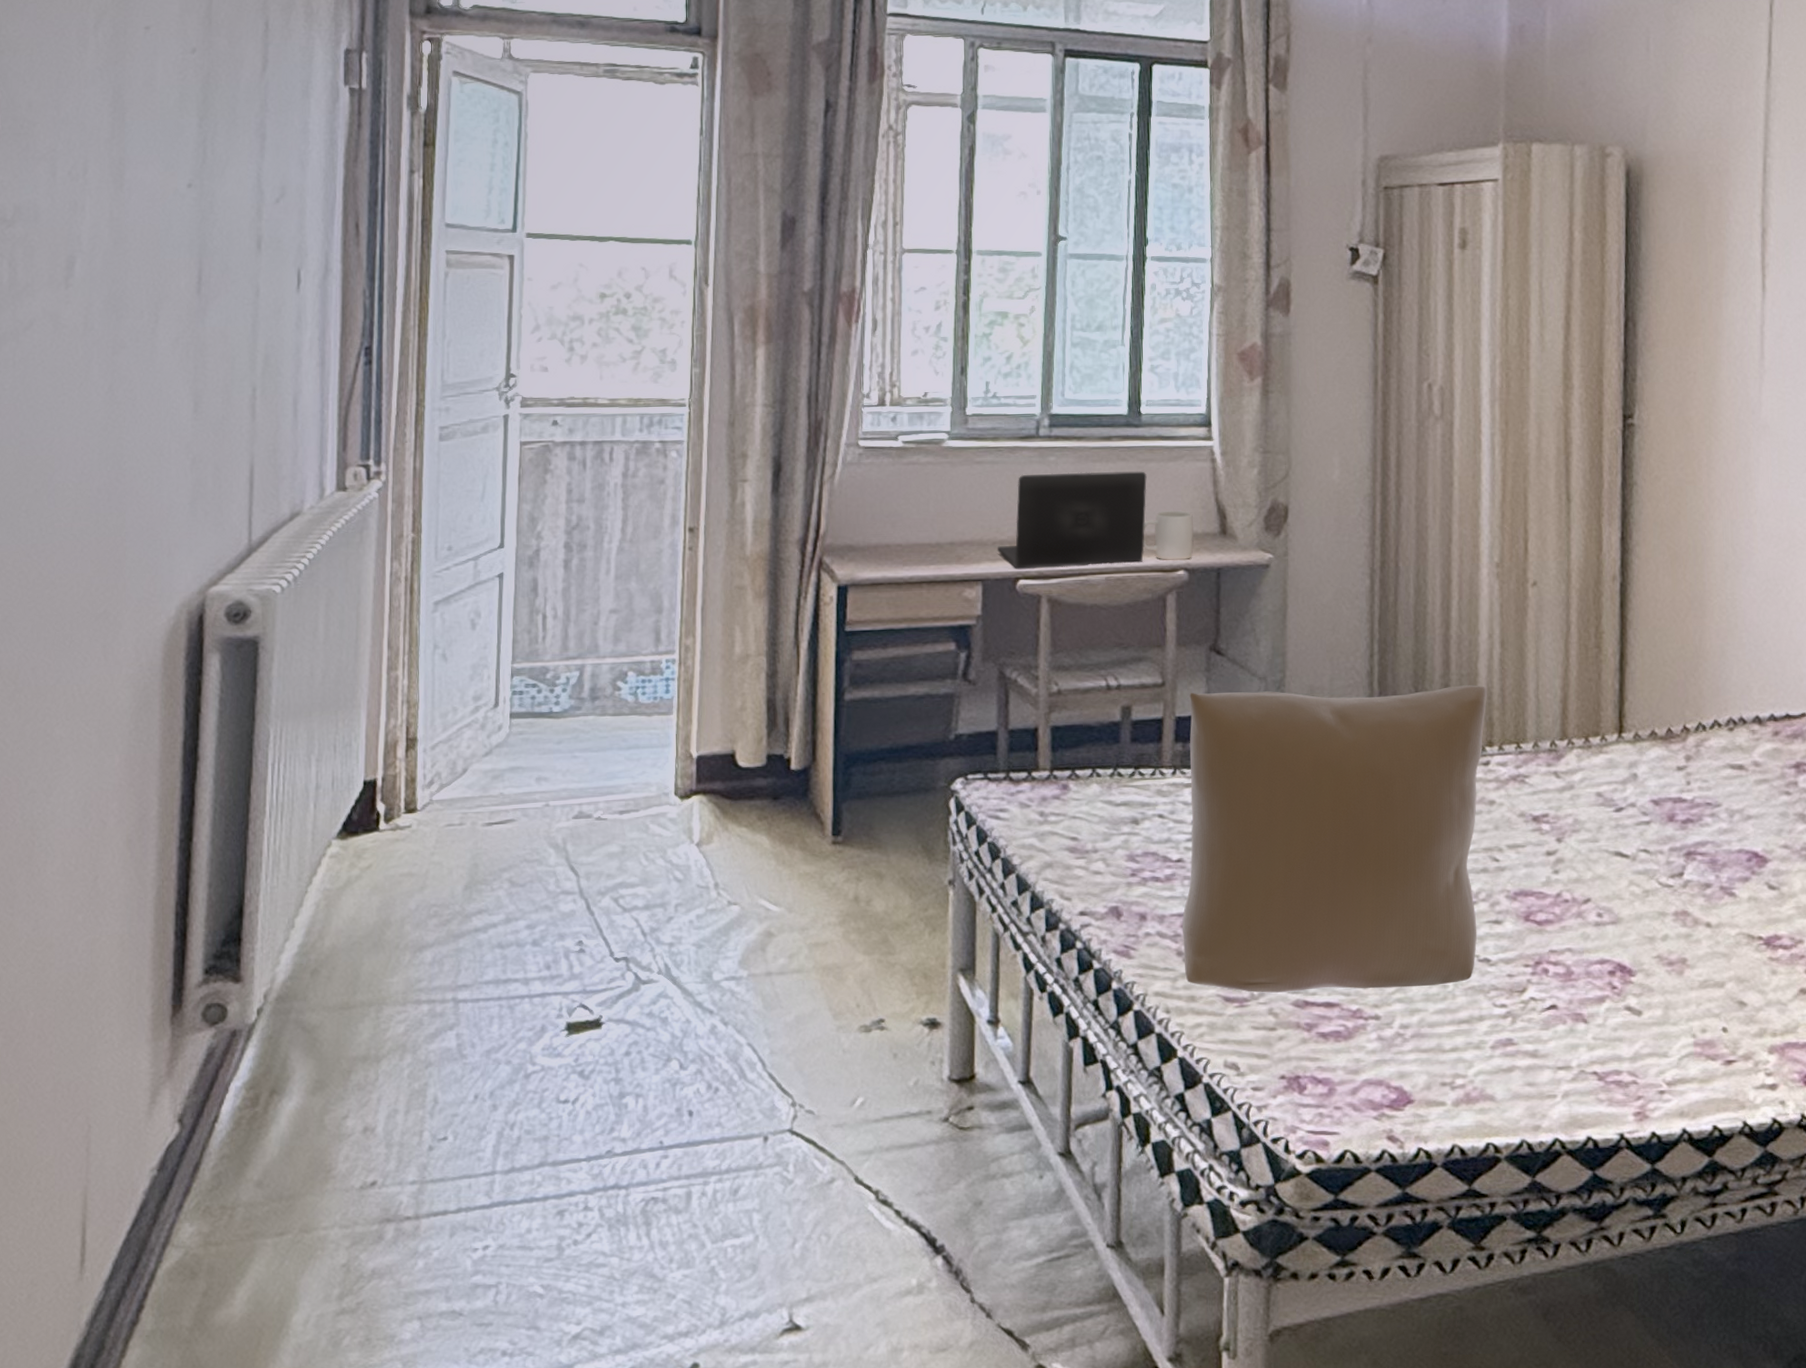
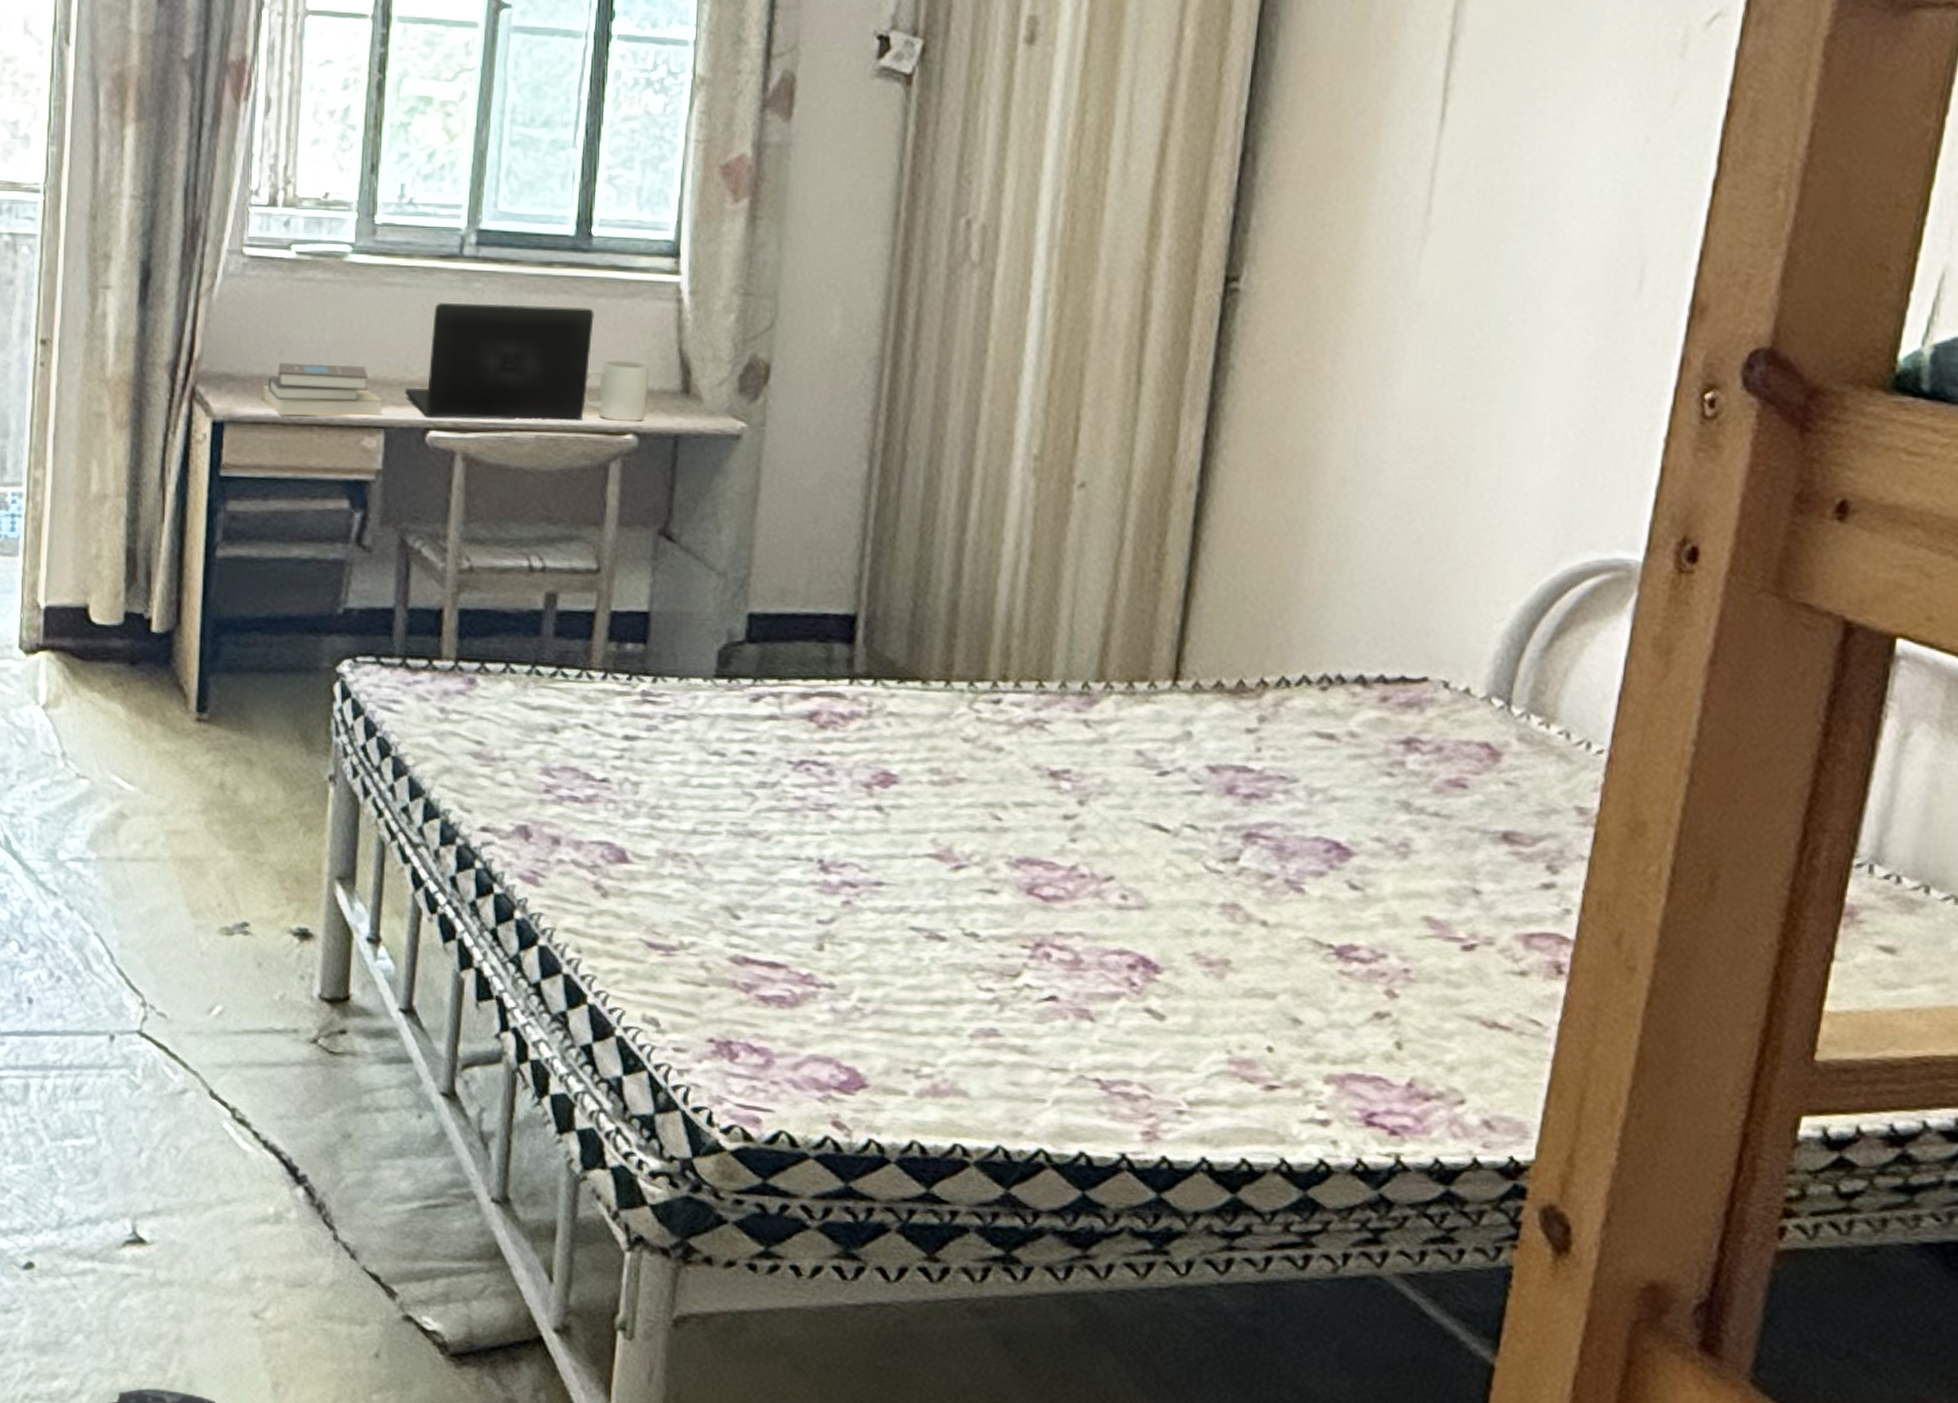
books: none [878,531,980,576] -> present [262,362,384,416]
pillow: present [1181,685,1487,993] -> none [601,583,1006,958]

